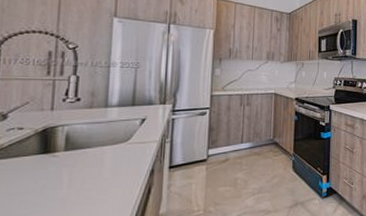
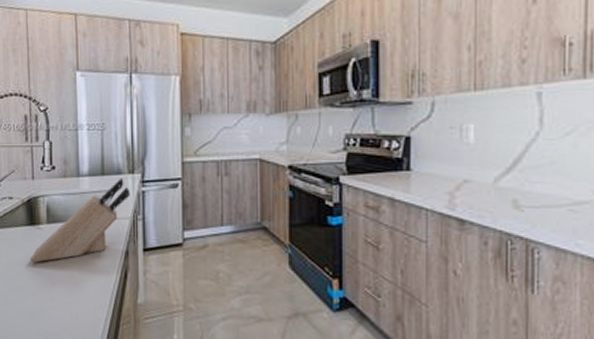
knife block: none [38,108,160,190] -> present [29,178,130,263]

